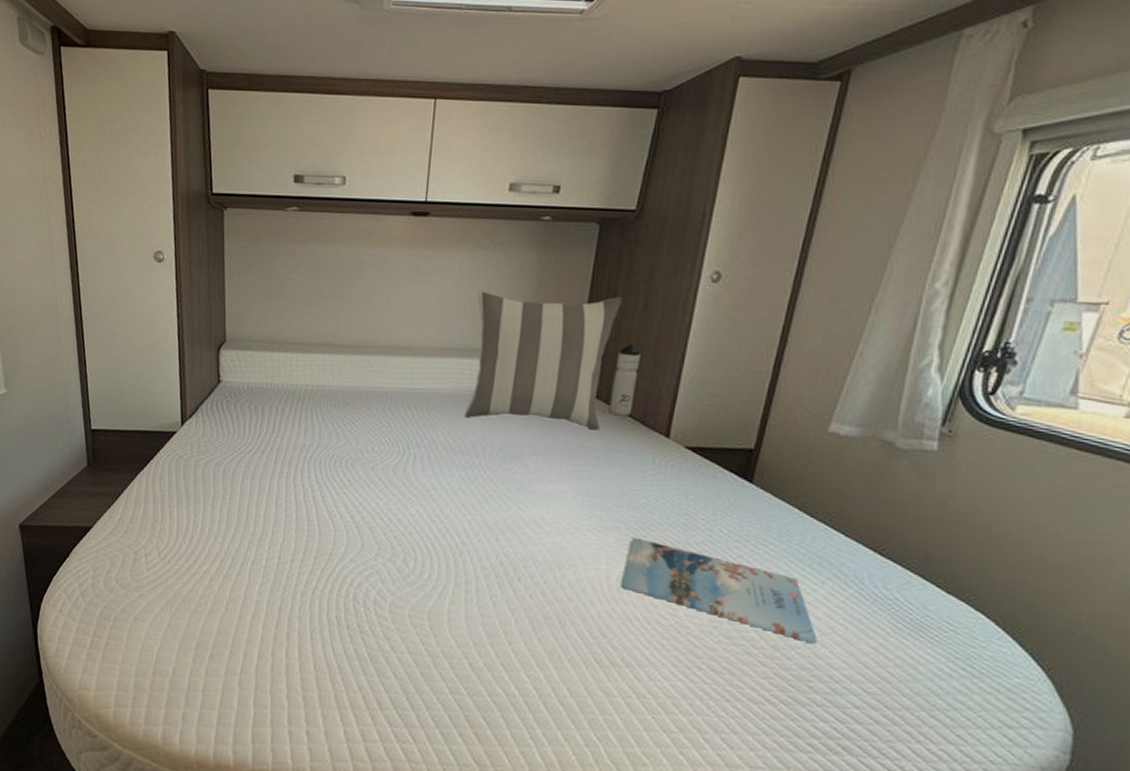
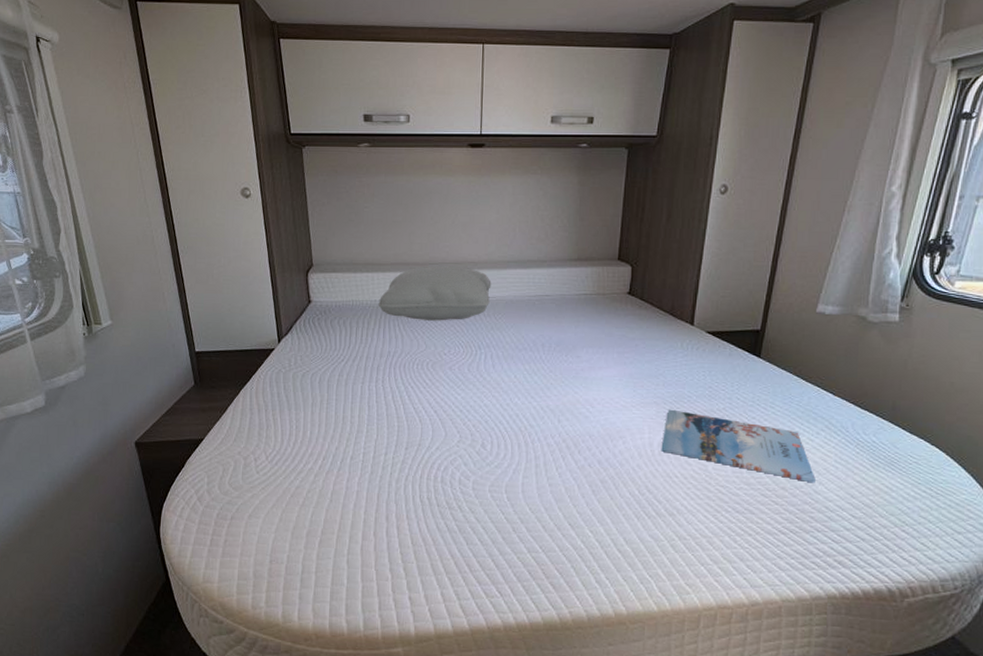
pillow: none [295,349,427,413] -> present [378,266,492,321]
pillow: present [464,291,622,430] -> none [525,210,649,323]
water bottle: present [608,343,641,416] -> none [643,248,667,310]

